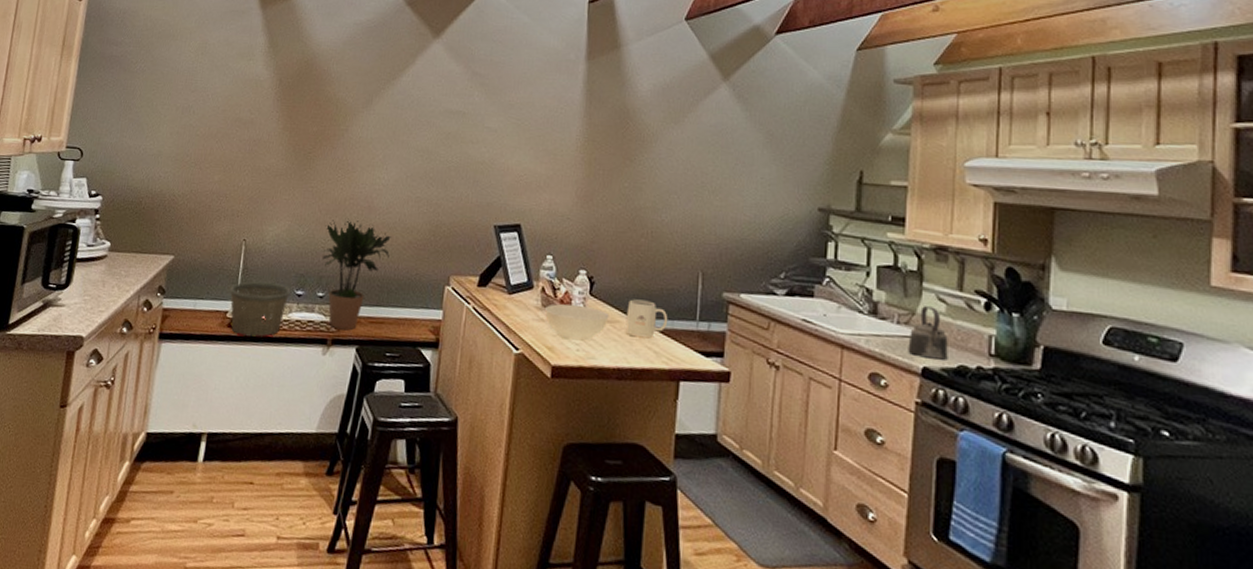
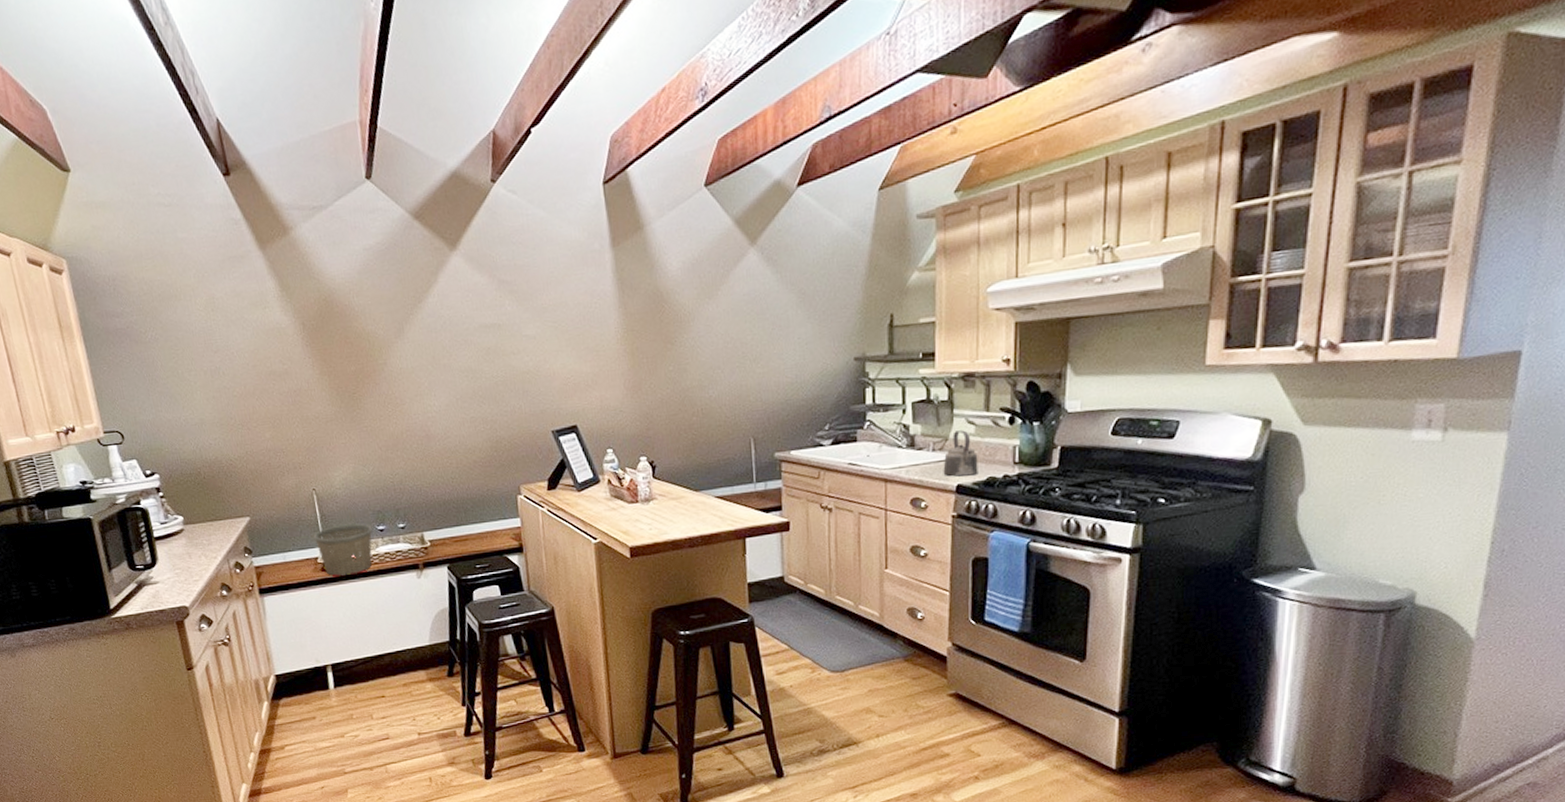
potted plant: present [323,218,391,330] -> none [389,450,458,554]
bowl: present [544,304,609,341] -> none [613,489,674,522]
mug: present [625,299,668,339] -> none [689,473,729,508]

